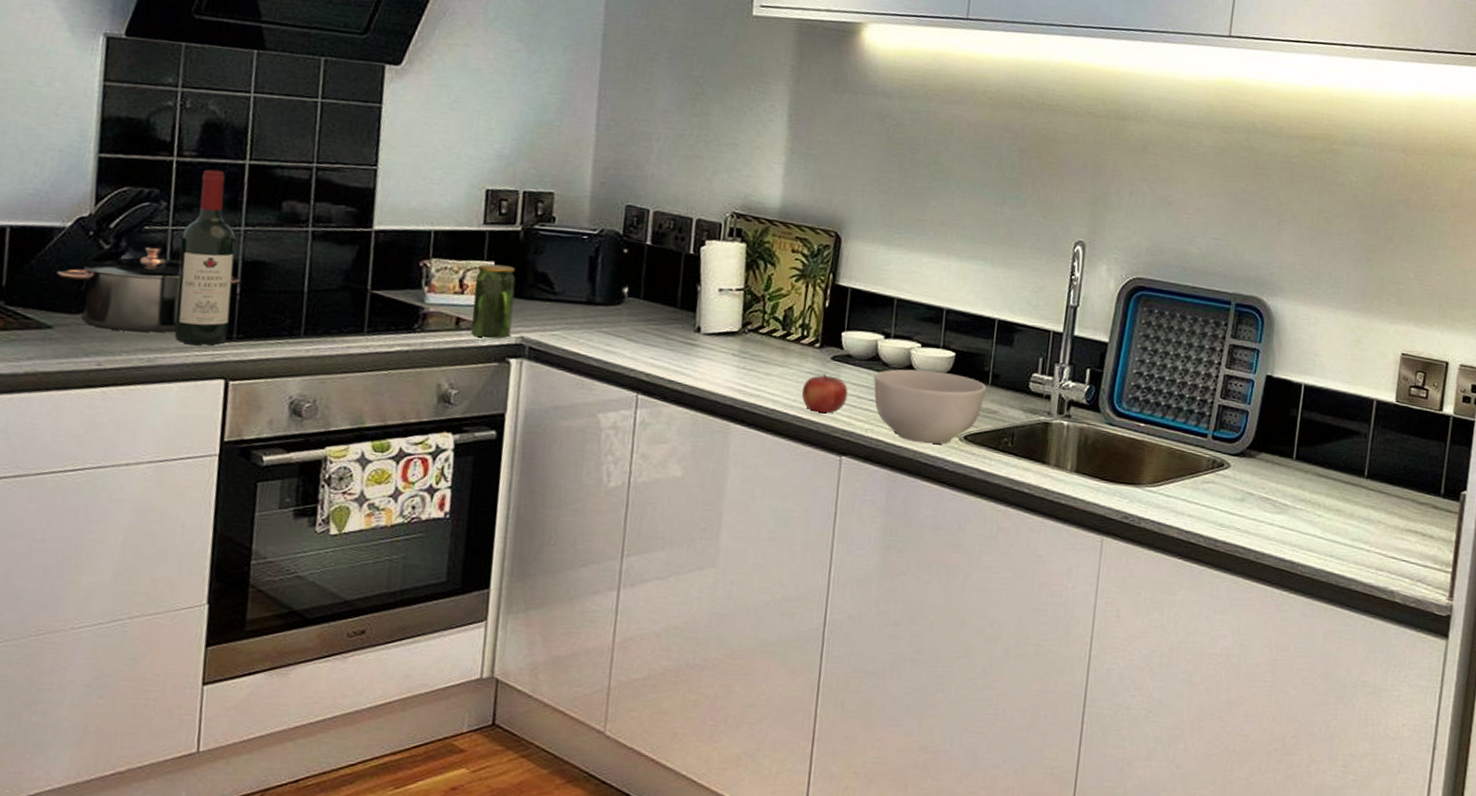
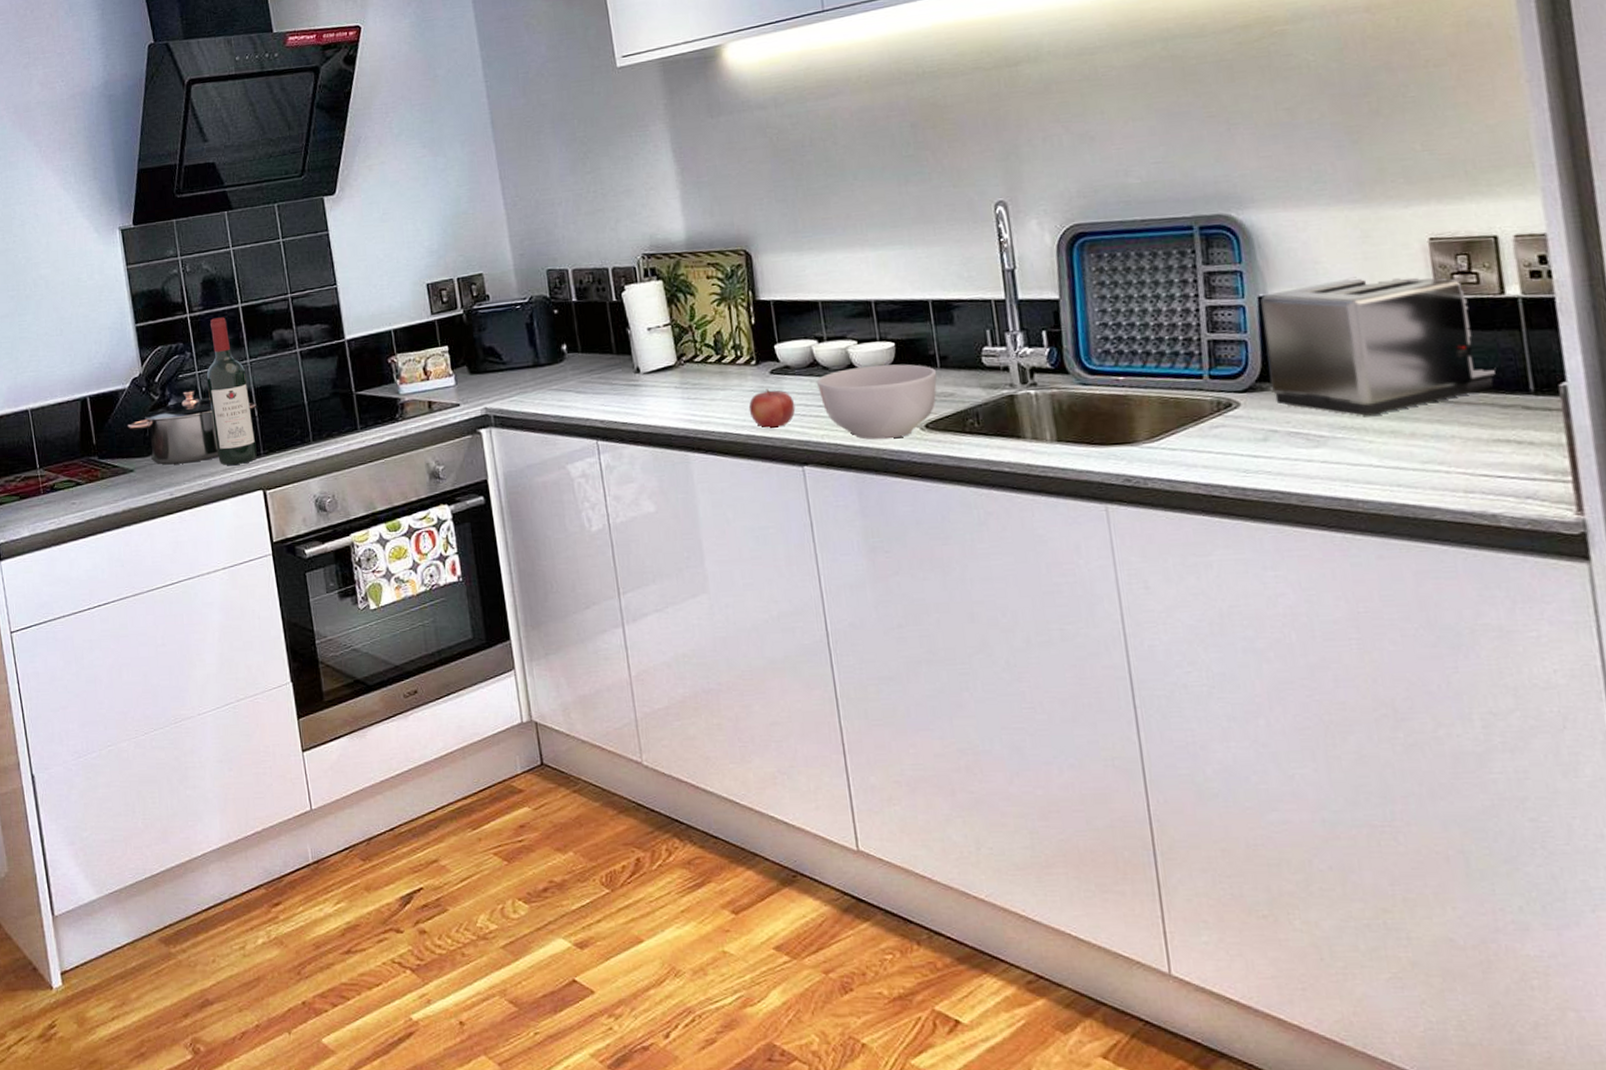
jar: present [471,264,516,340] -> none [435,346,476,416]
toaster: none [1257,373,1421,494] -> present [1260,277,1495,416]

